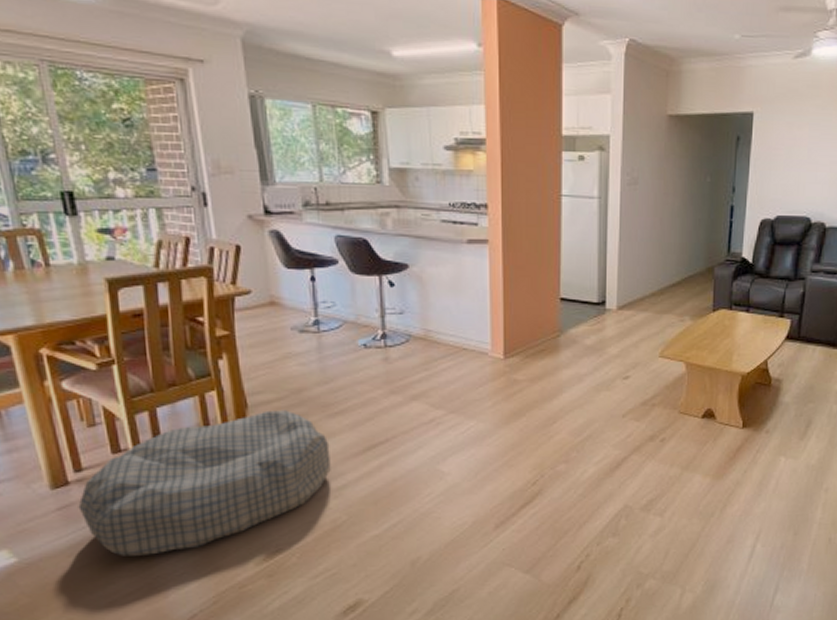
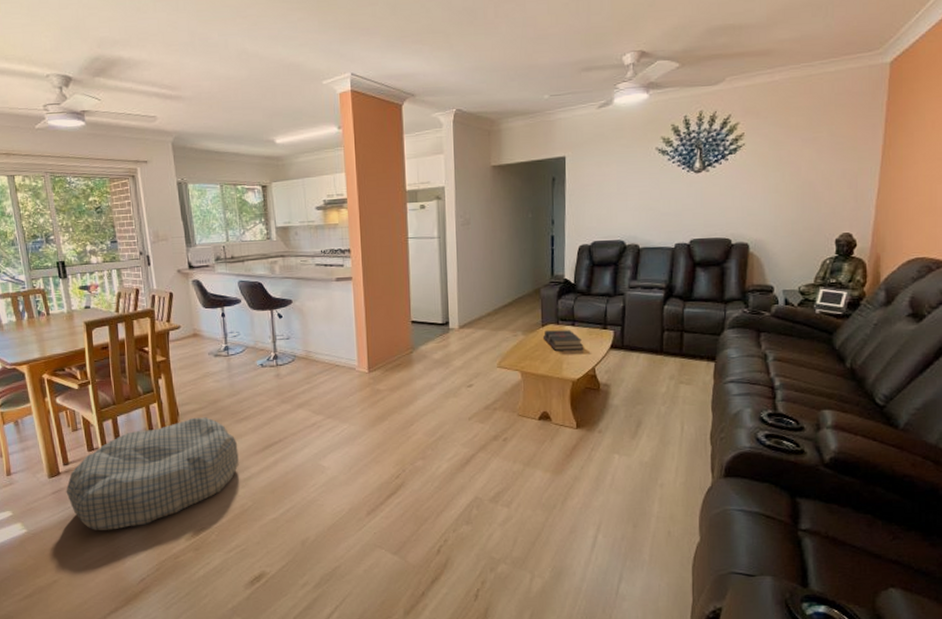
hardback book: none [712,316,756,340] -> present [542,330,583,351]

